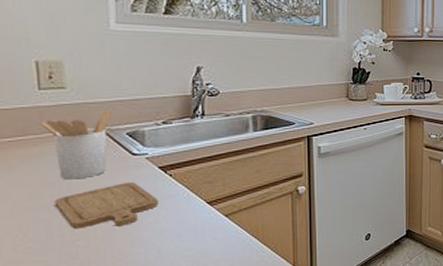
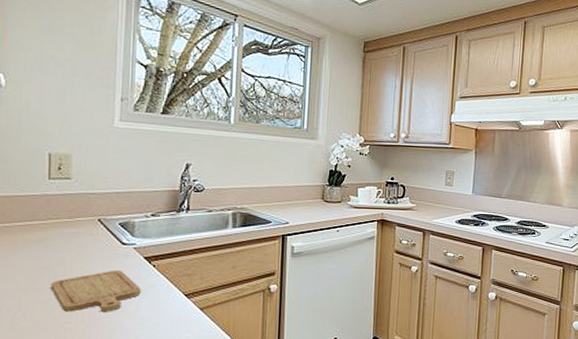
utensil holder: present [41,109,111,180] -> none [47,200,108,265]

